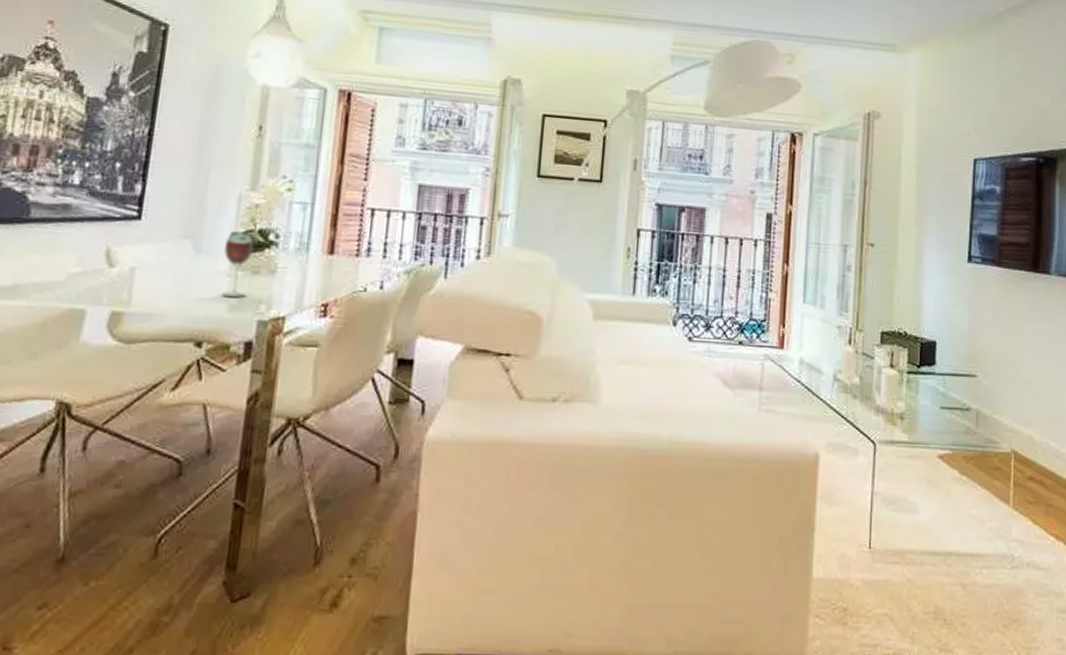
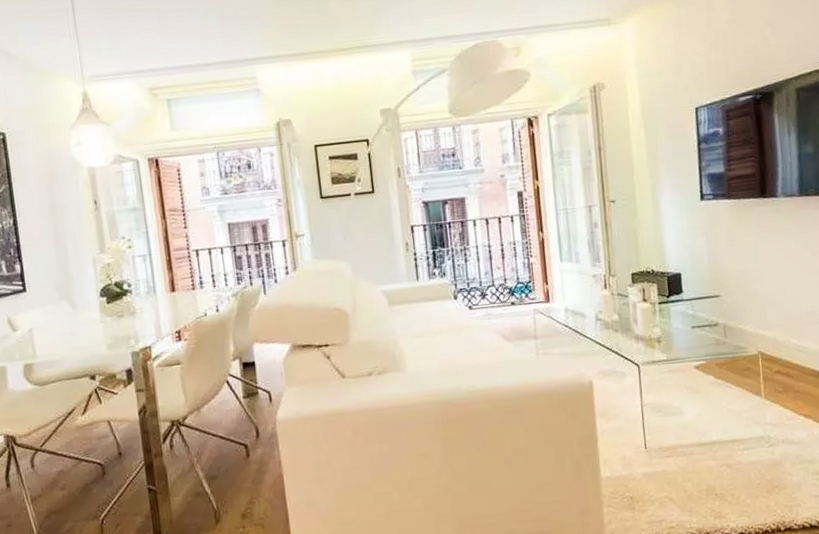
wineglass: present [222,231,254,298] -> none [92,286,118,339]

